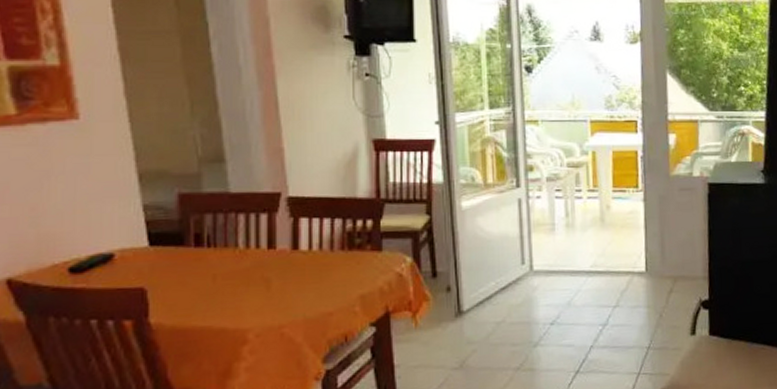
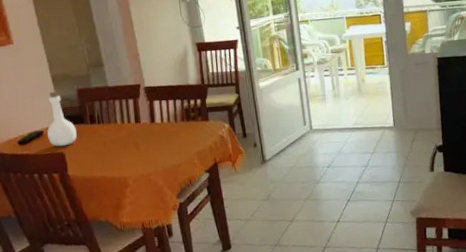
bottle: none [121,194,170,279] -> present [47,91,77,147]

